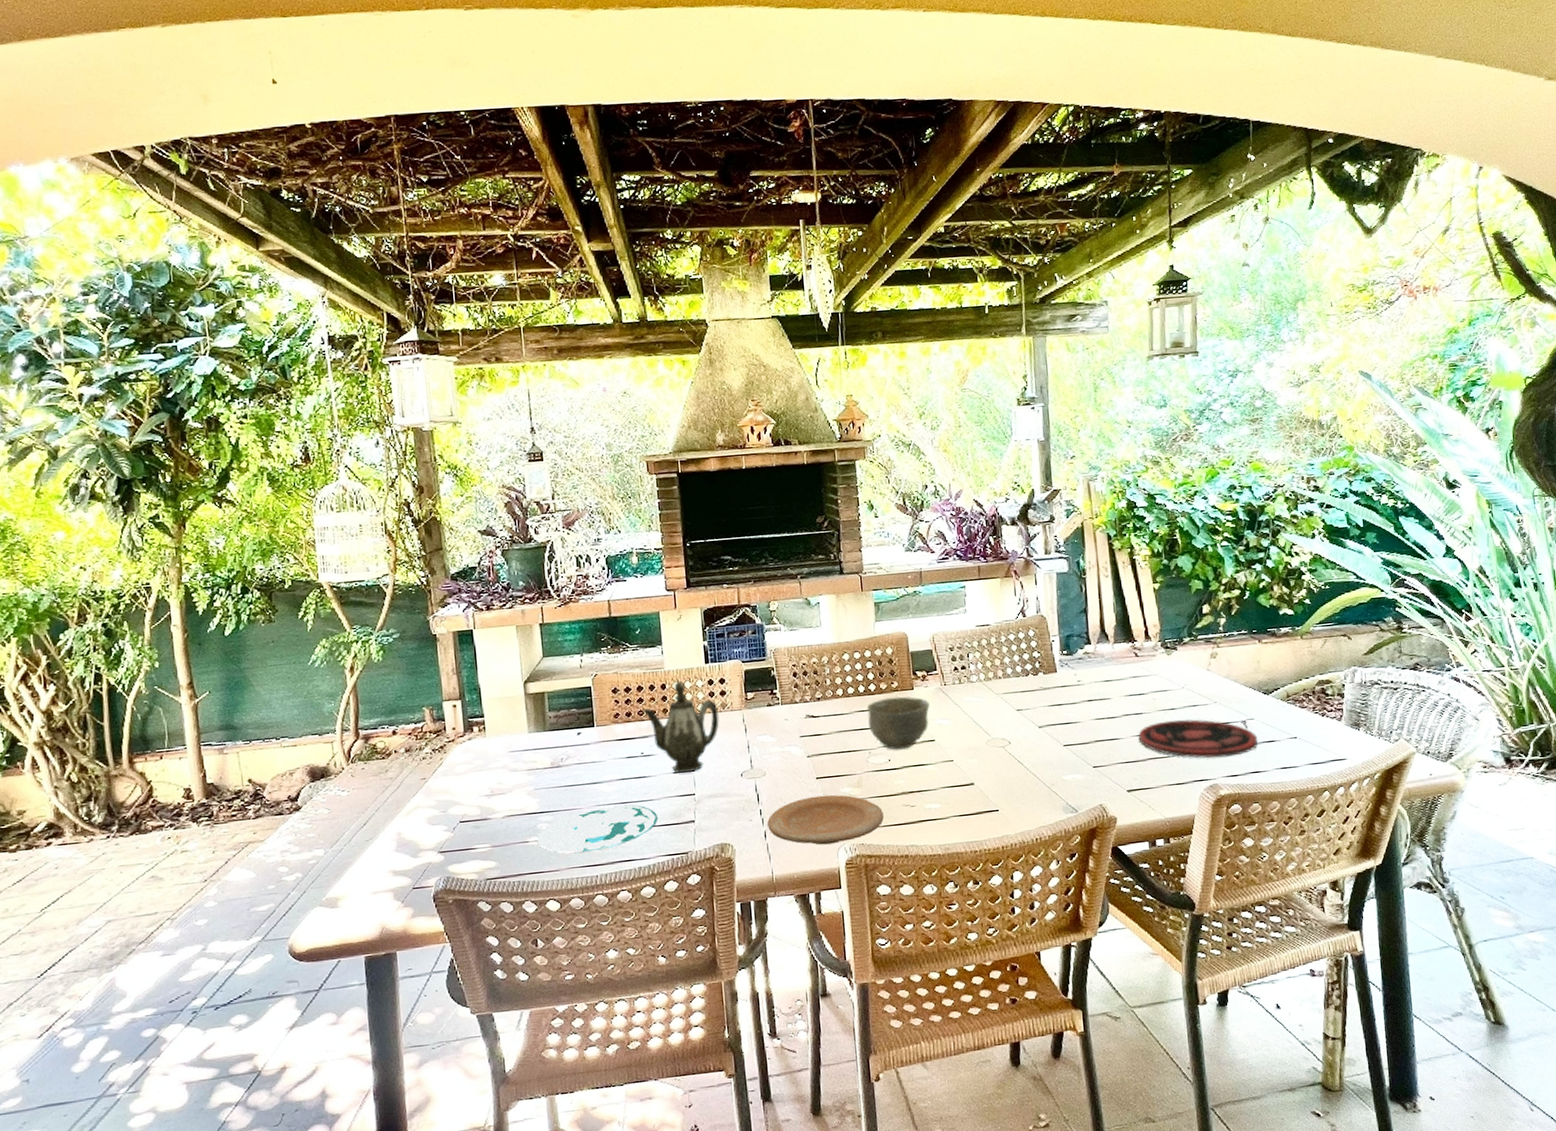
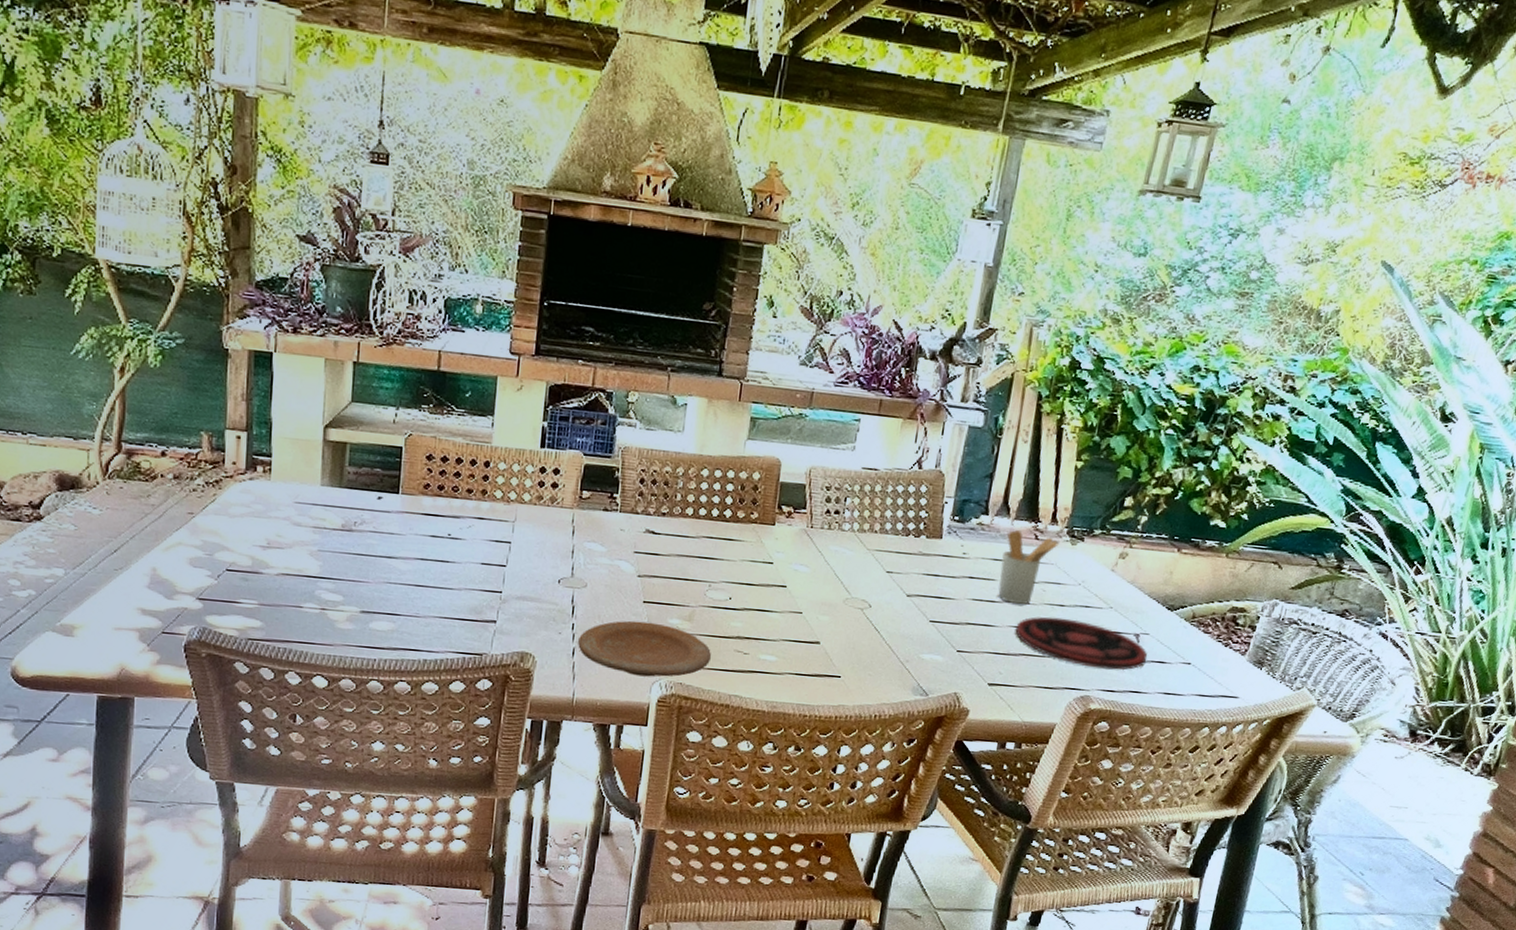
plate: present [537,804,658,853] -> none [312,585,455,632]
teapot: present [641,680,719,773] -> none [457,461,546,567]
bowl: present [867,696,930,750] -> none [715,528,789,590]
utensil holder: none [1111,652,1157,716] -> present [998,530,1059,606]

